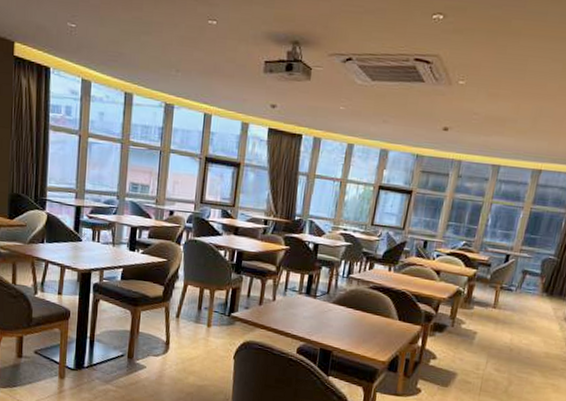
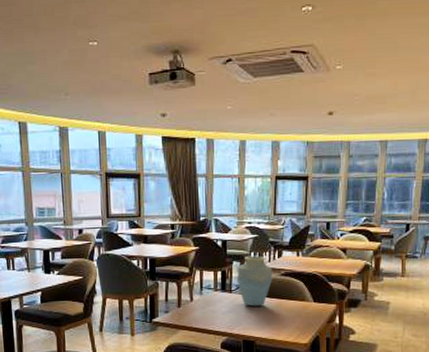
vase: none [323,263,361,317] -> present [237,255,272,307]

